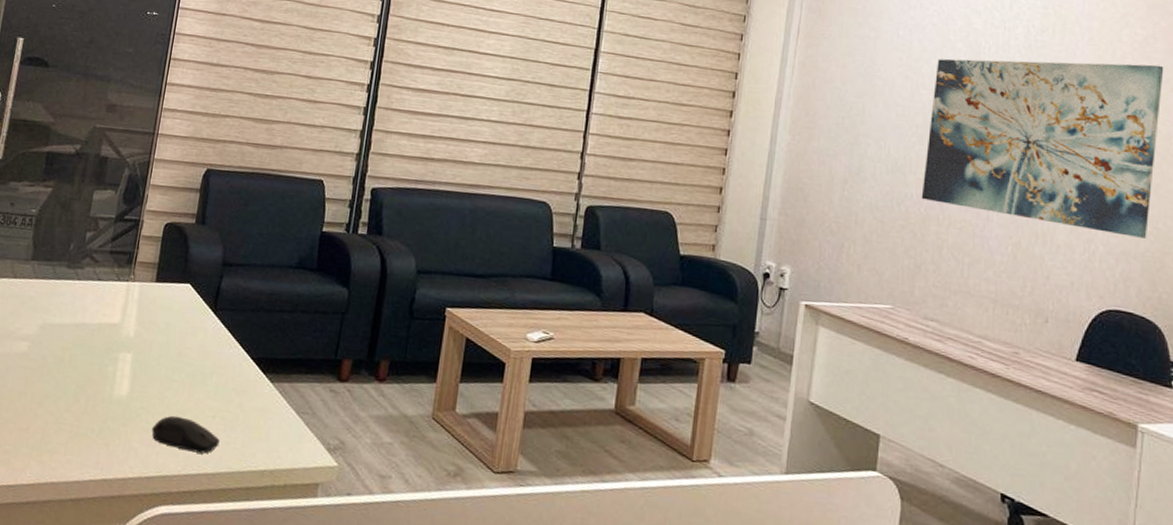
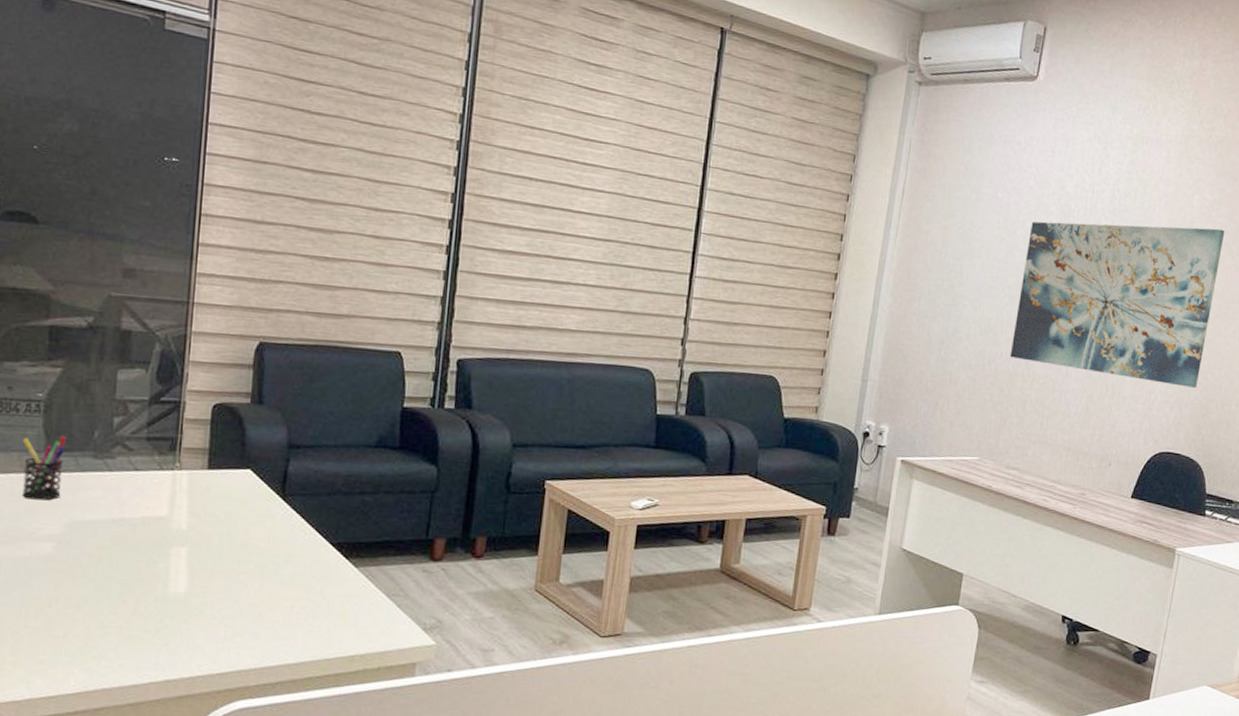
pen holder: none [10,247,48,303] -> present [22,436,66,500]
computer mouse: present [151,415,220,454] -> none [219,609,301,645]

